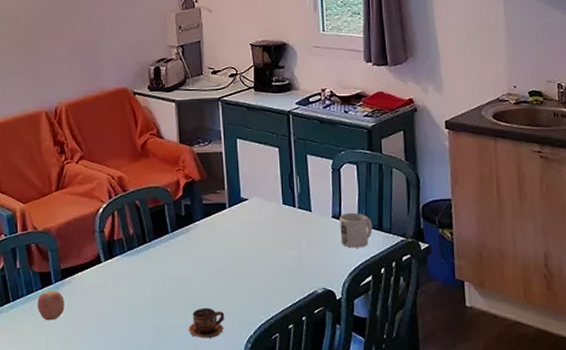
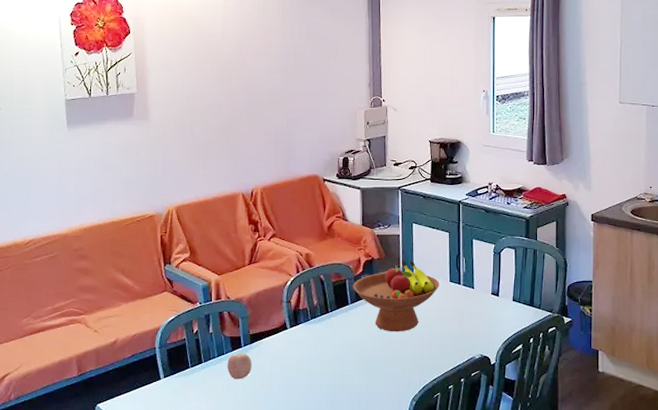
fruit bowl: none [172,180,271,264] -> present [352,260,440,332]
cup: present [188,307,225,338] -> none [361,370,394,396]
mug: present [340,212,373,248] -> none [497,290,526,321]

